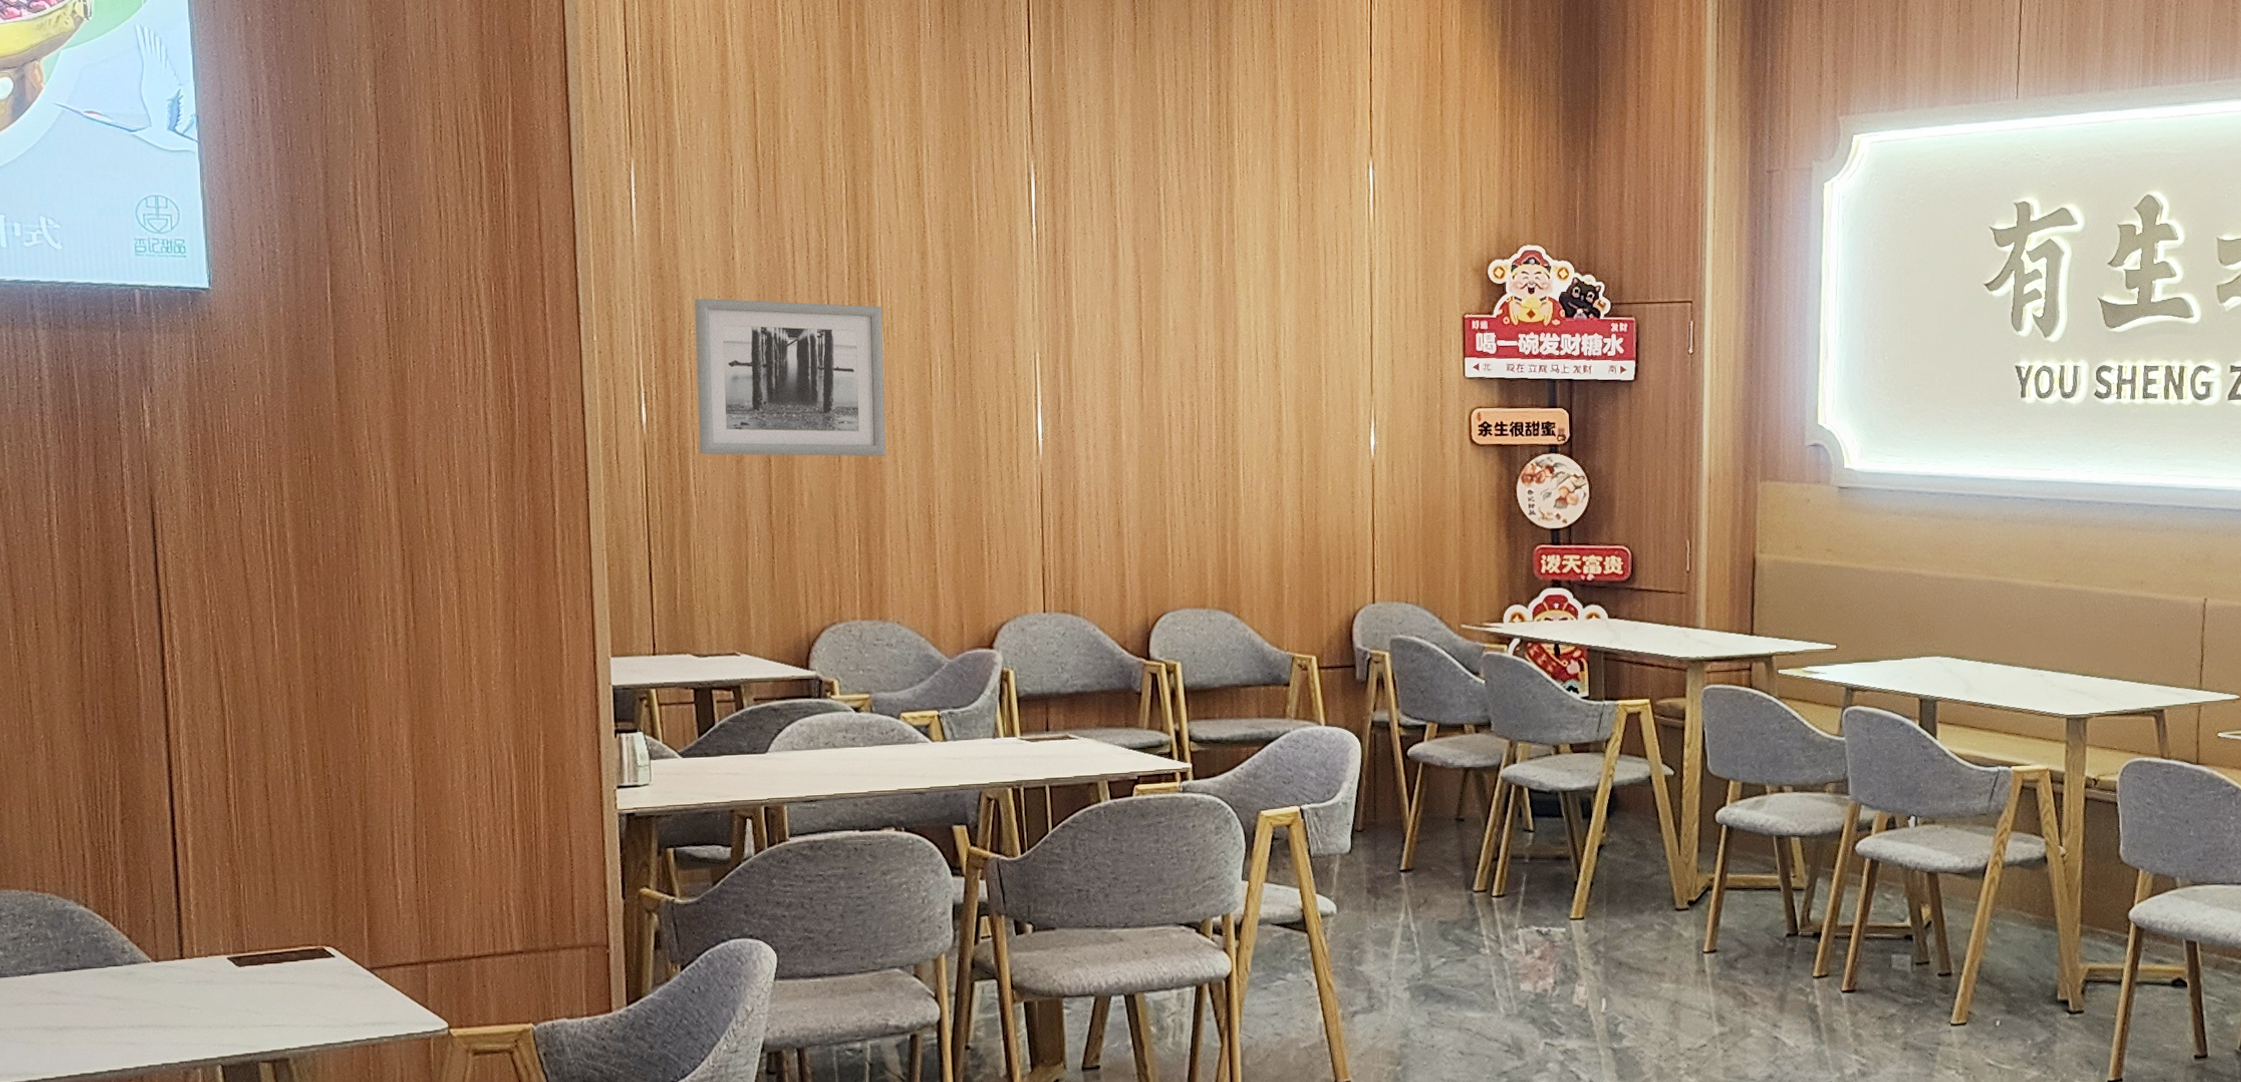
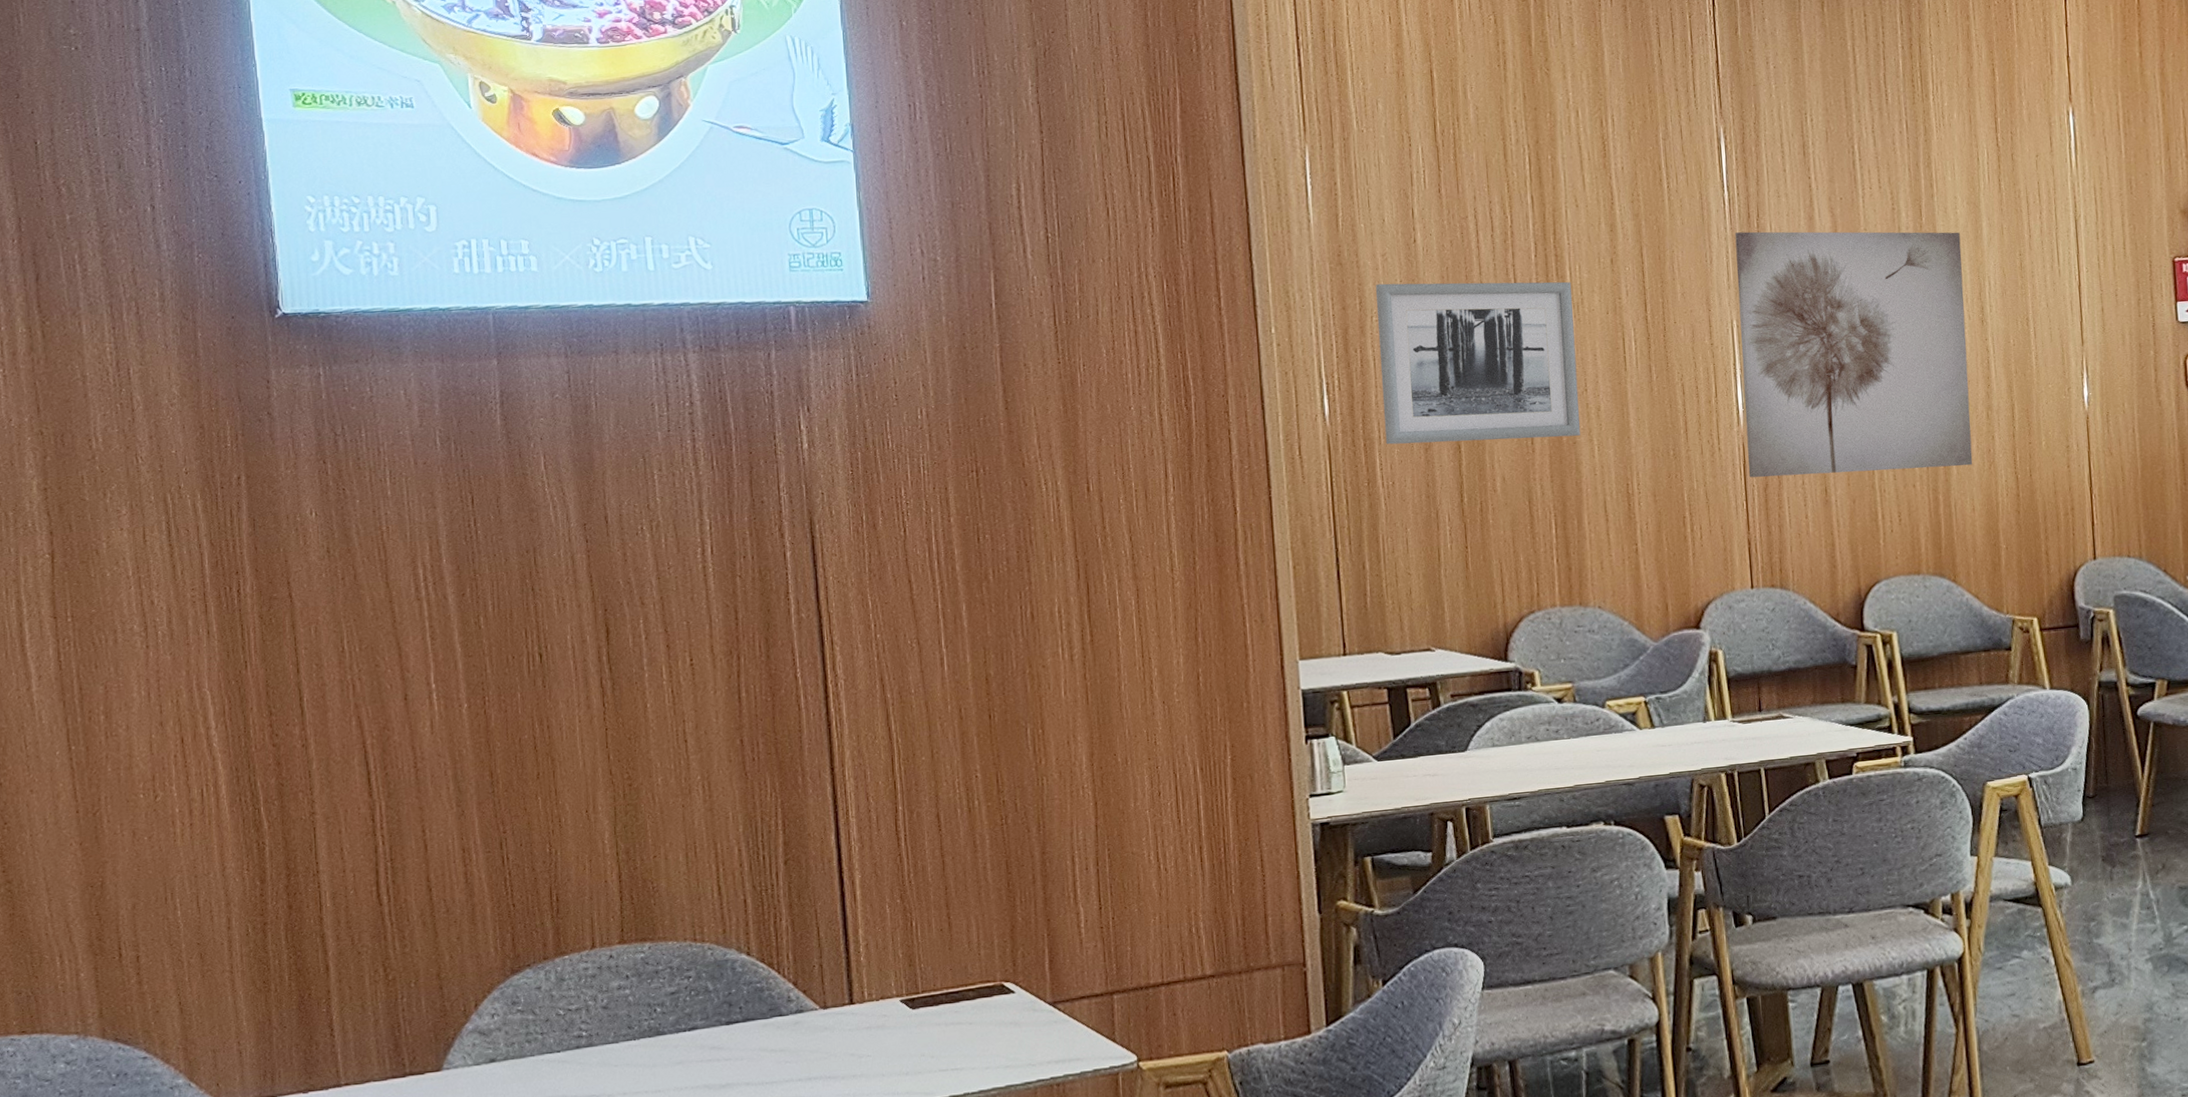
wall art: none [1041,266,1261,507] -> present [1735,231,1973,478]

